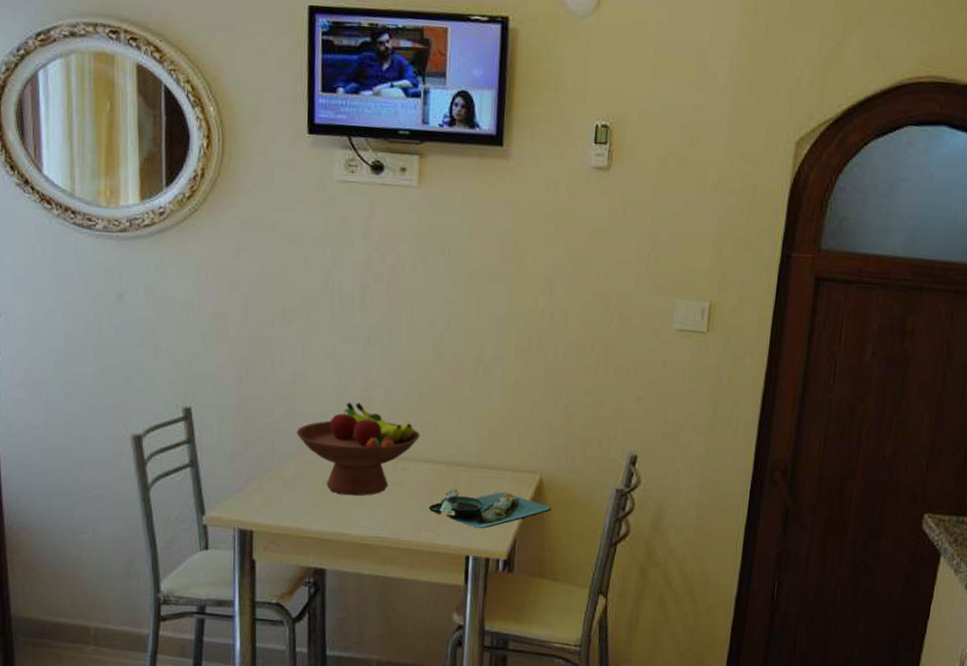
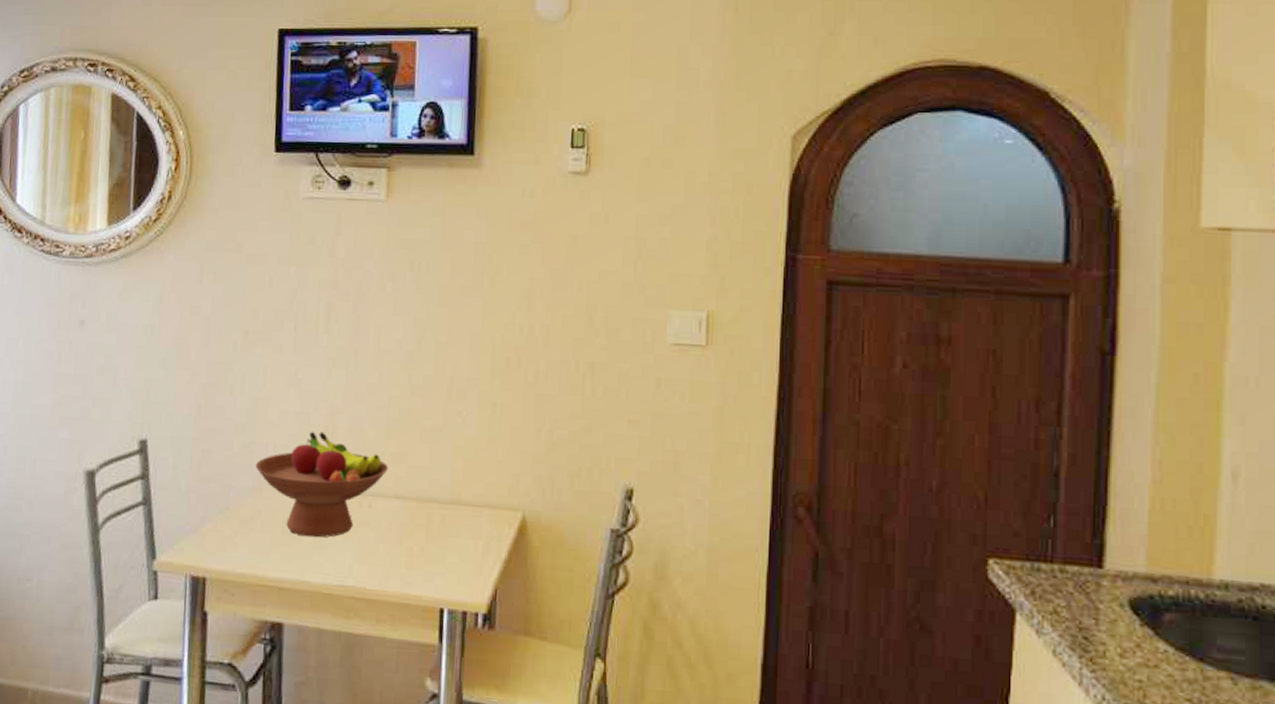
platter: present [429,488,551,529] -> none [398,529,537,577]

